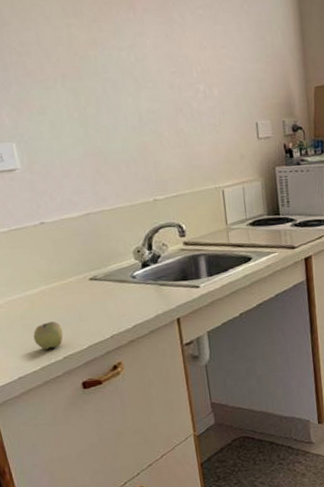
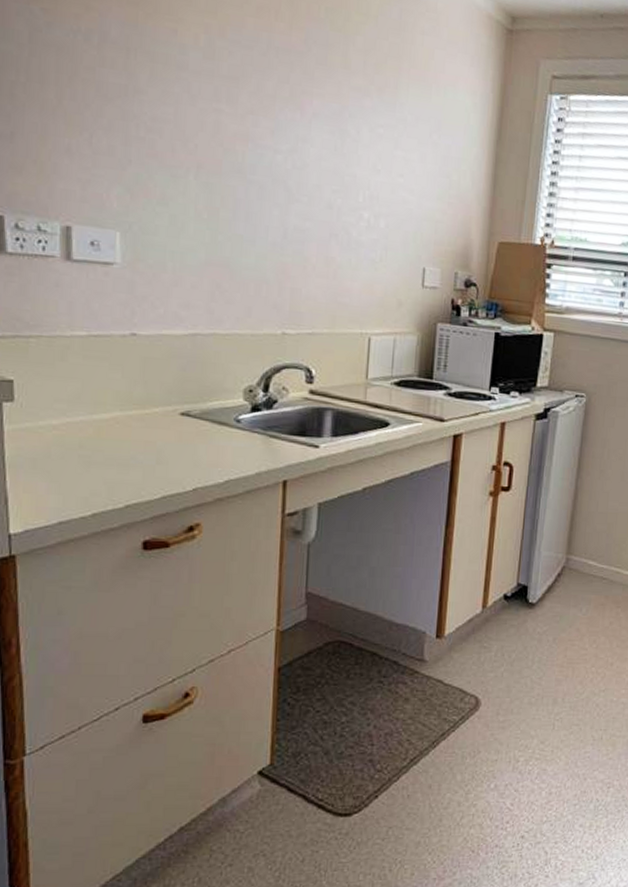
apple: present [33,321,64,350] -> none [90,457,131,492]

